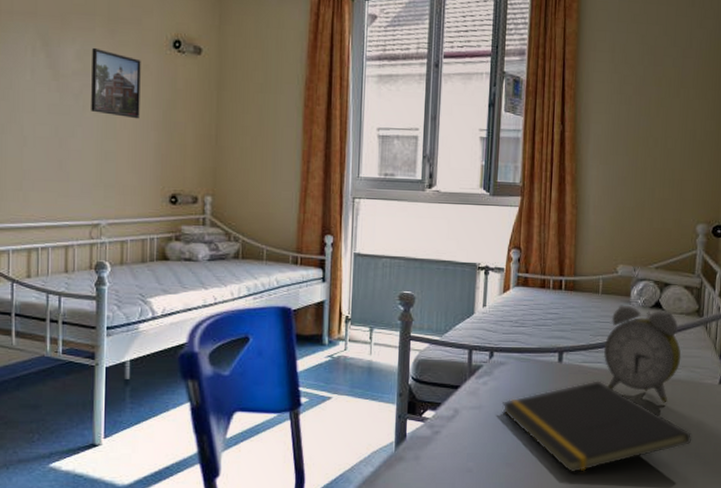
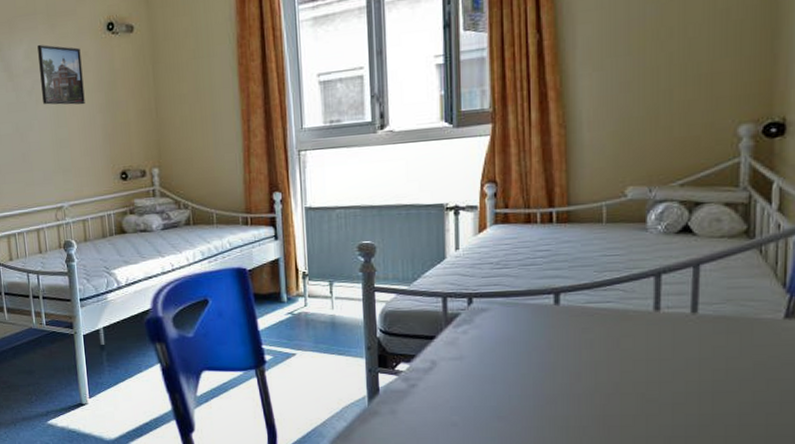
notepad: present [502,381,692,473] -> none [488,322,747,427]
alarm clock: present [603,305,681,403] -> none [613,233,725,345]

